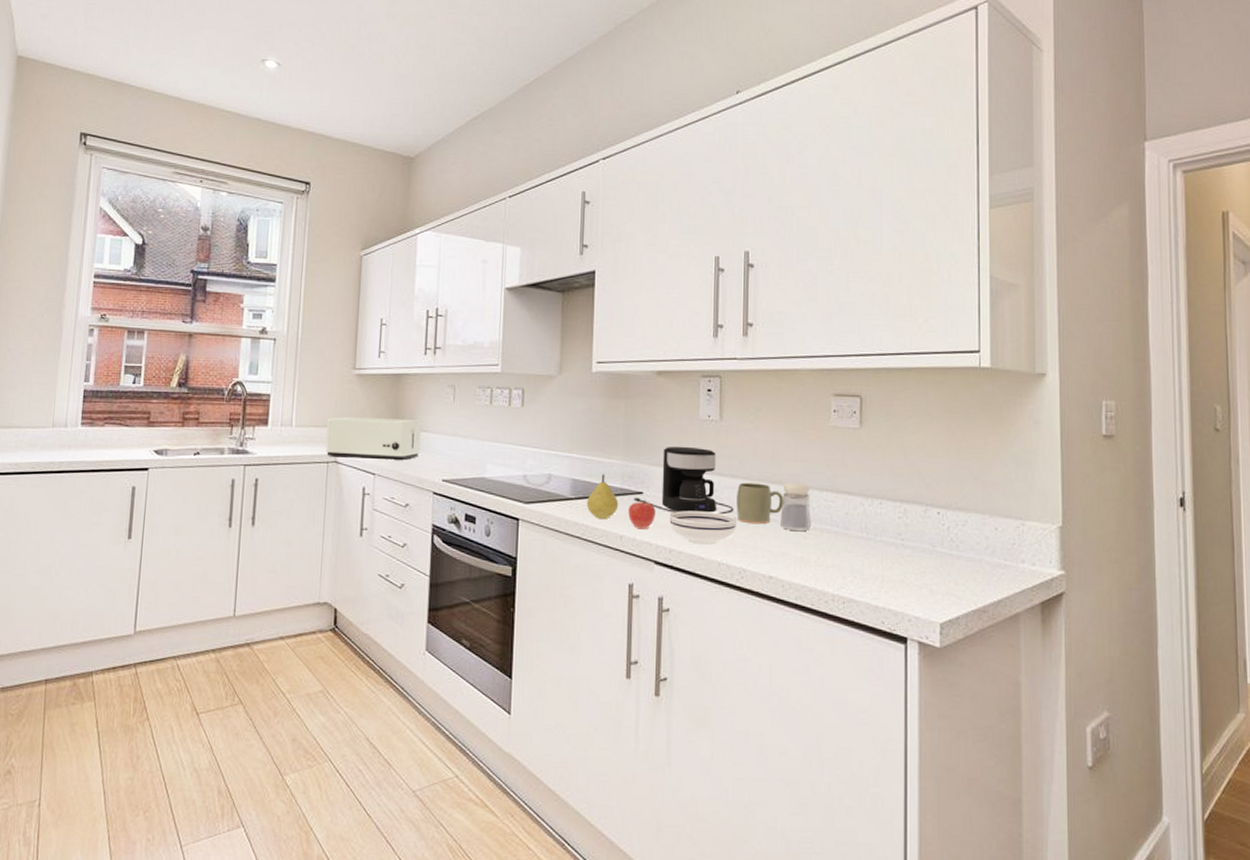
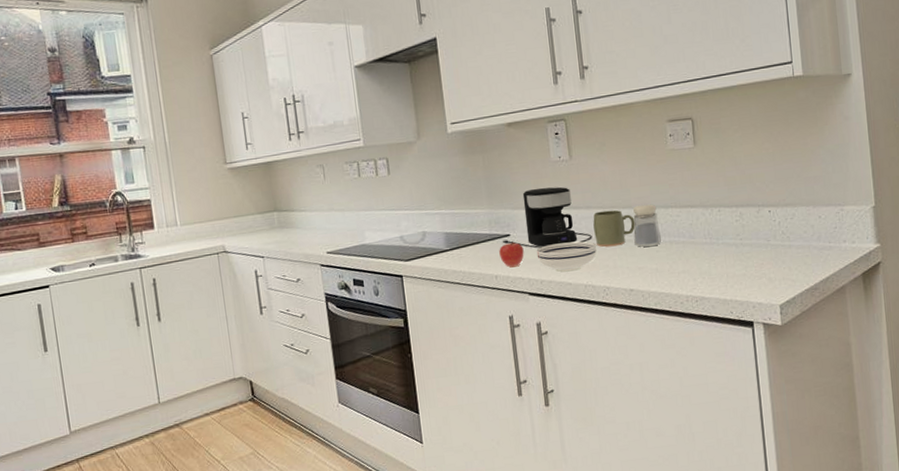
toaster: present [325,417,422,461] -> none [209,201,302,248]
fruit: present [586,474,619,518] -> none [460,224,490,264]

